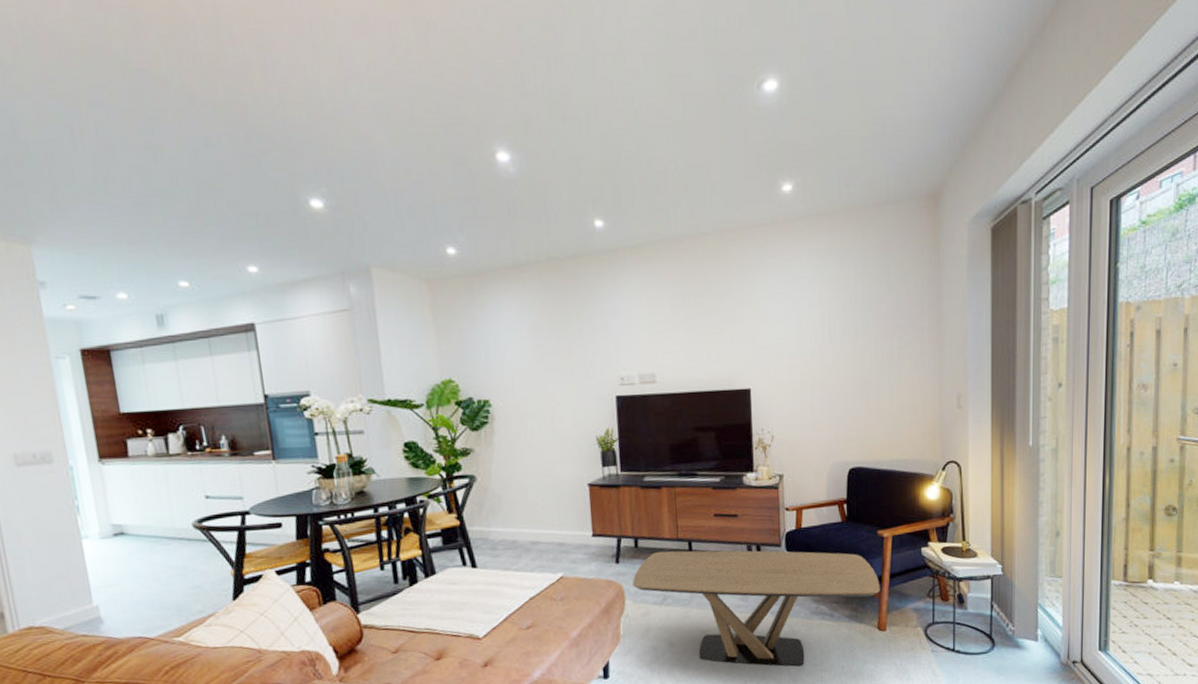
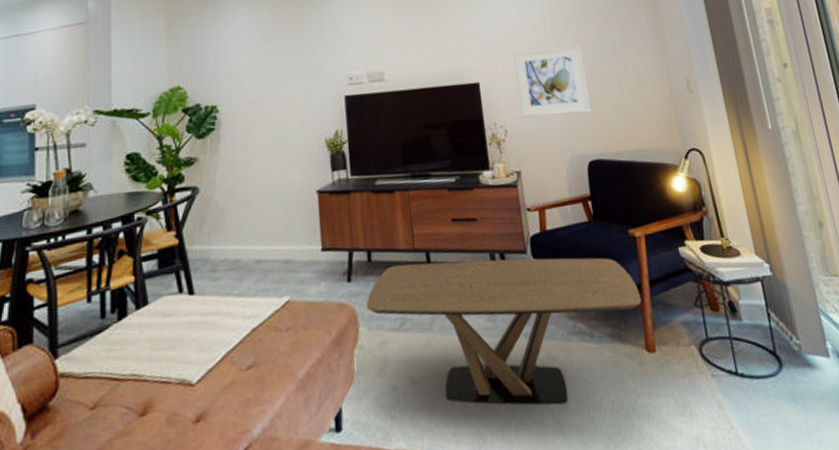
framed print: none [787,354,858,425] -> present [513,44,591,118]

